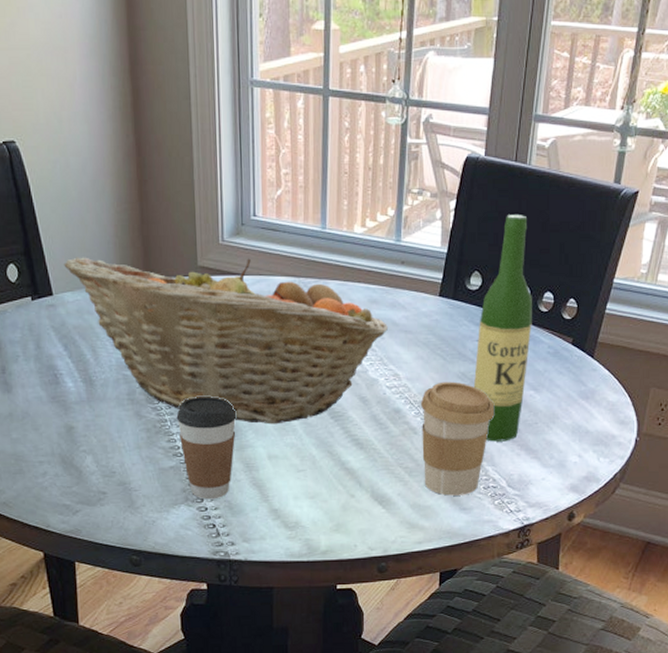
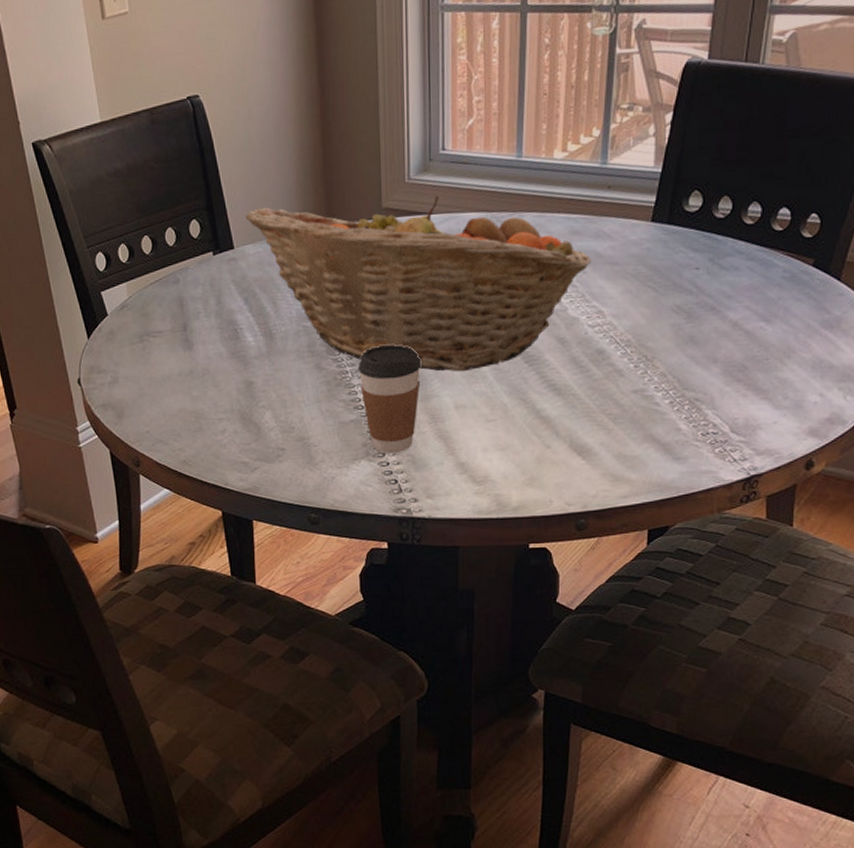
coffee cup: present [420,381,495,496] -> none [627,316,717,444]
wine bottle: present [473,215,532,442] -> none [691,122,764,382]

